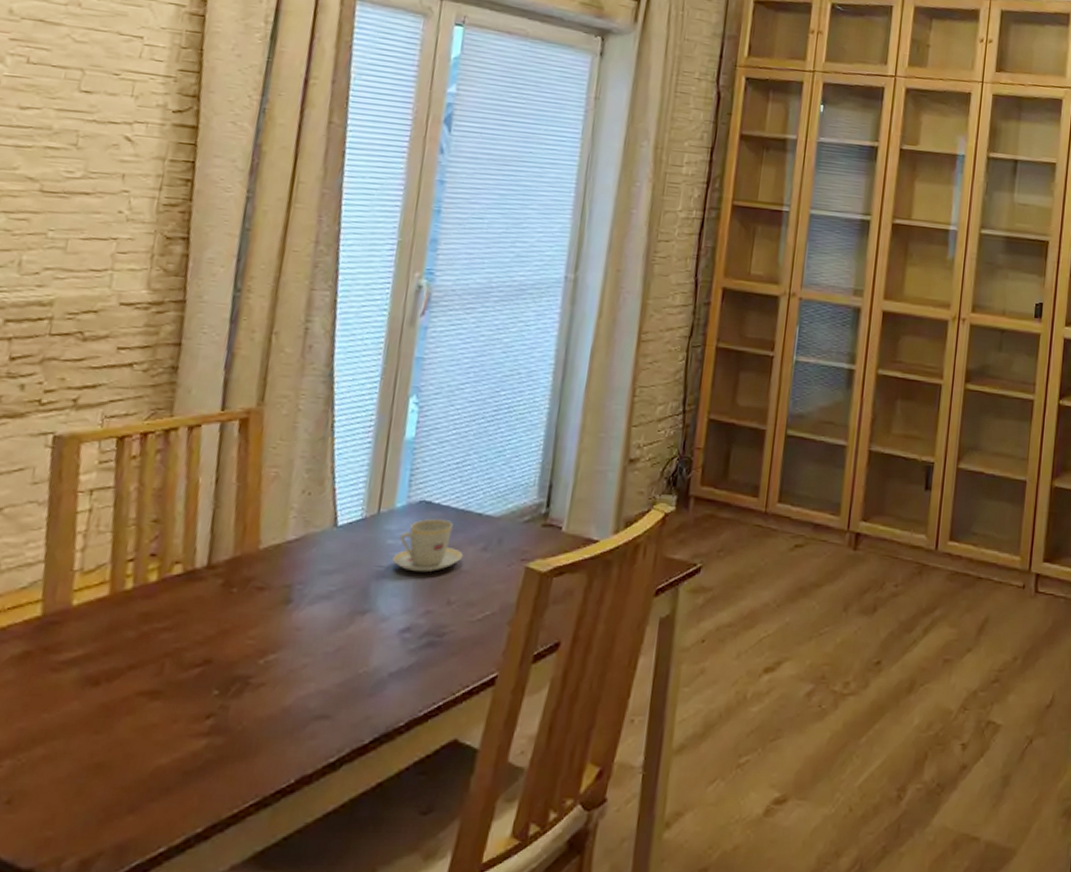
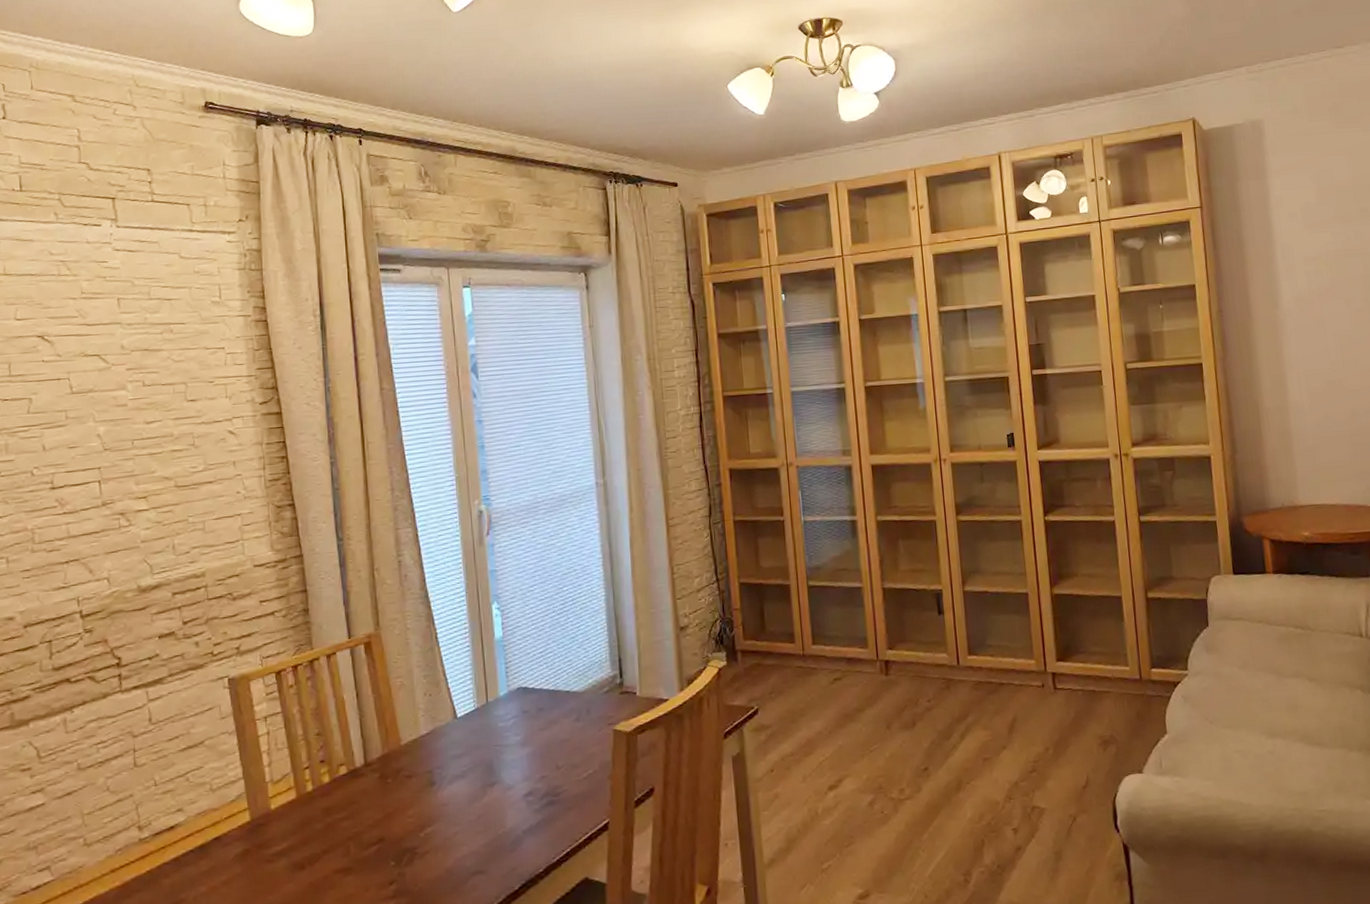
teacup: present [392,518,464,573] -> none [506,699,562,747]

